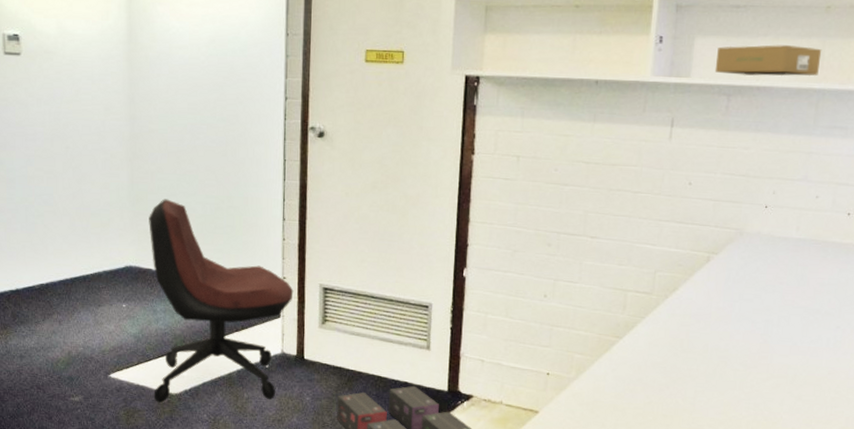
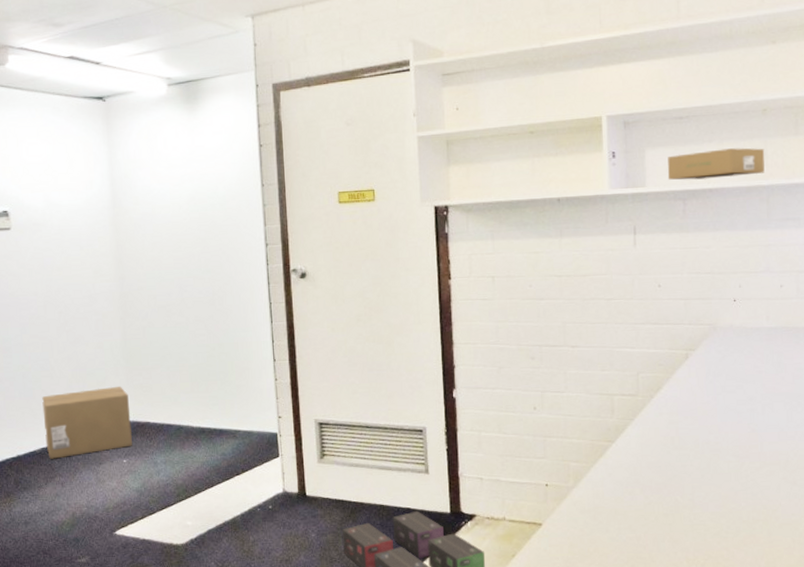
box: none [44,229,133,296] -> present [42,386,132,459]
office chair: present [149,199,294,403] -> none [143,352,290,555]

